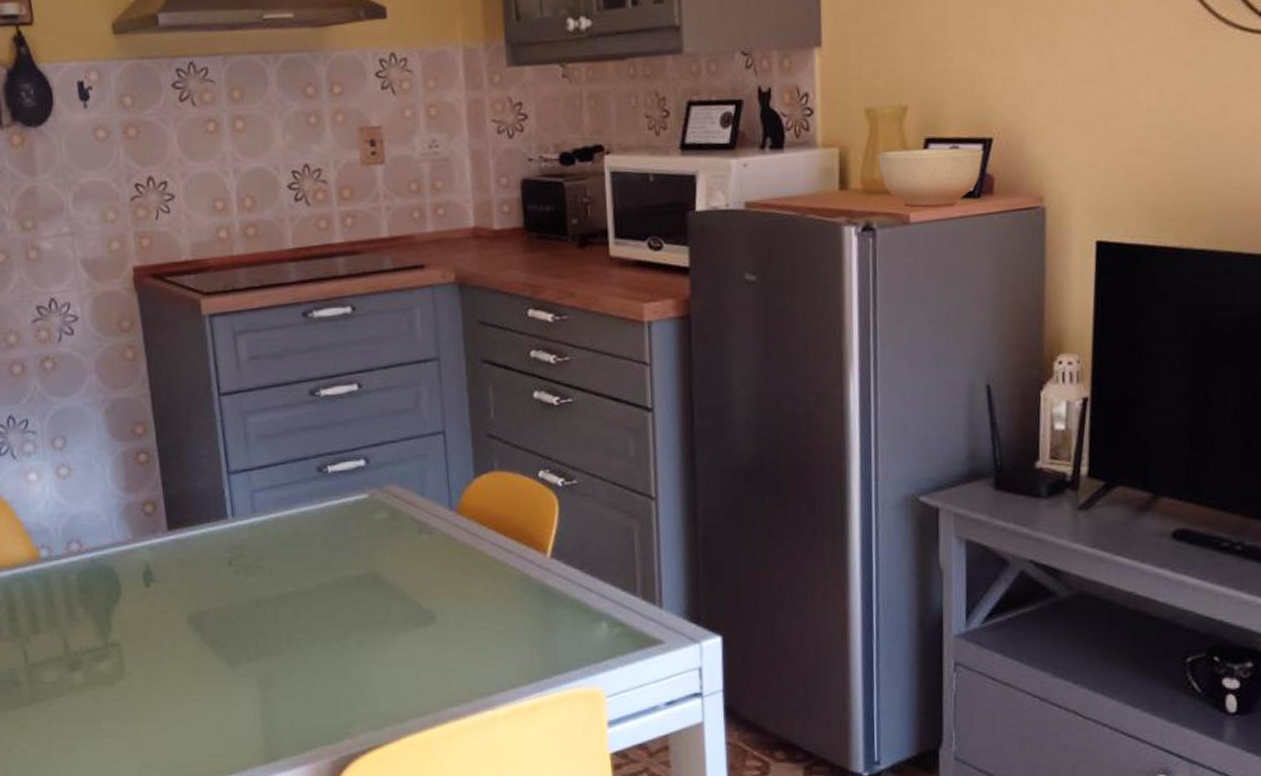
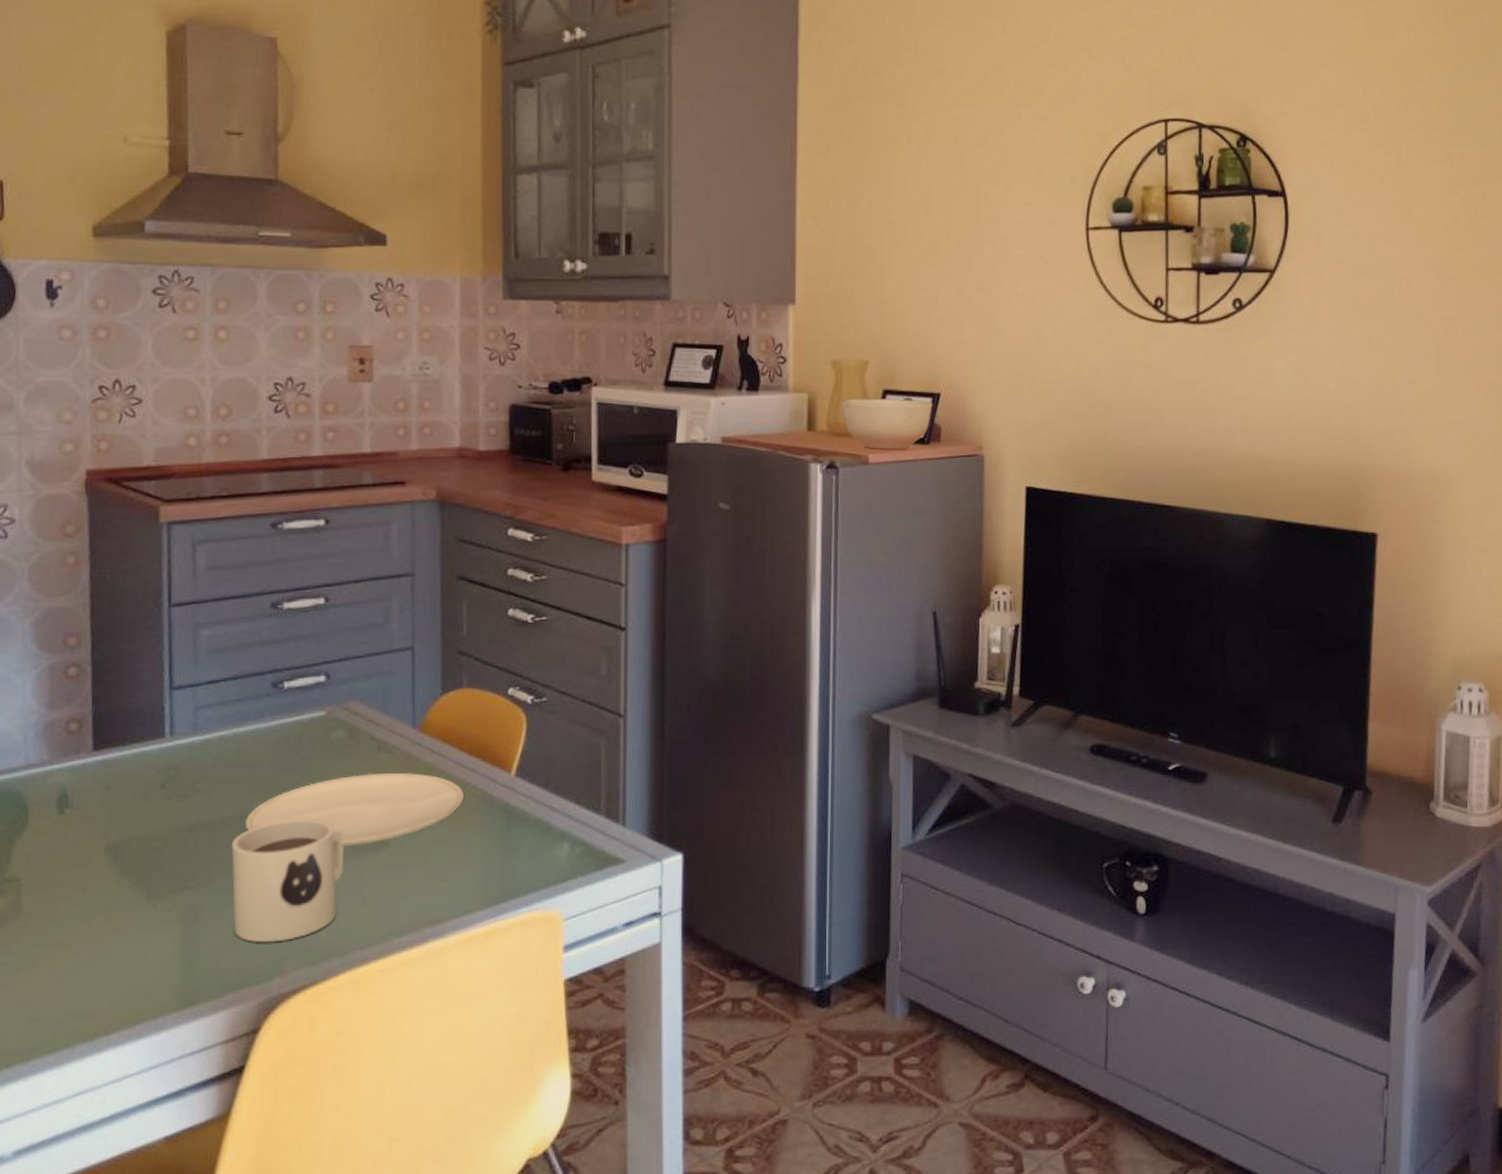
mug: none [295,596,397,708] -> present [231,819,345,943]
plate: none [305,553,503,622] -> present [246,773,463,847]

